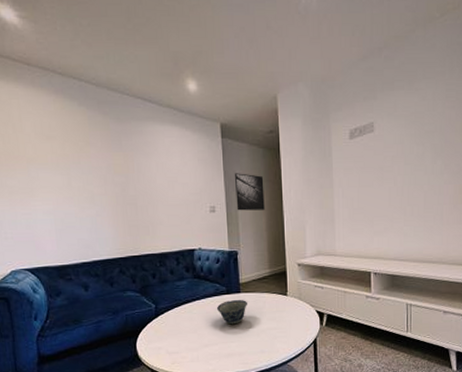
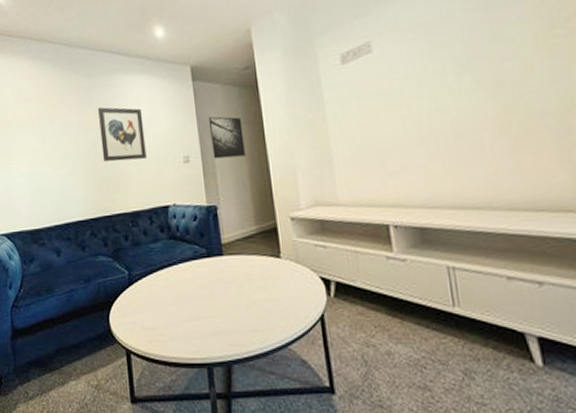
wall art: none [128,152,175,207] -> present [98,107,147,162]
bowl: present [216,300,248,325] -> none [196,264,234,295]

